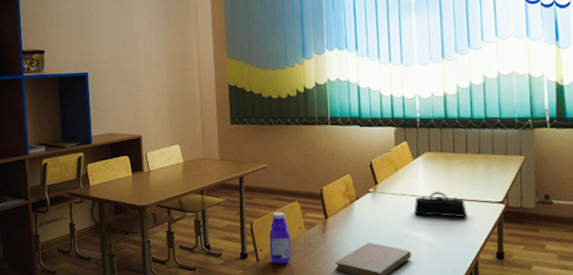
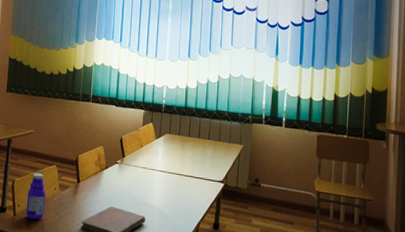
pencil case: present [414,192,467,217] -> none [151,168,194,191]

